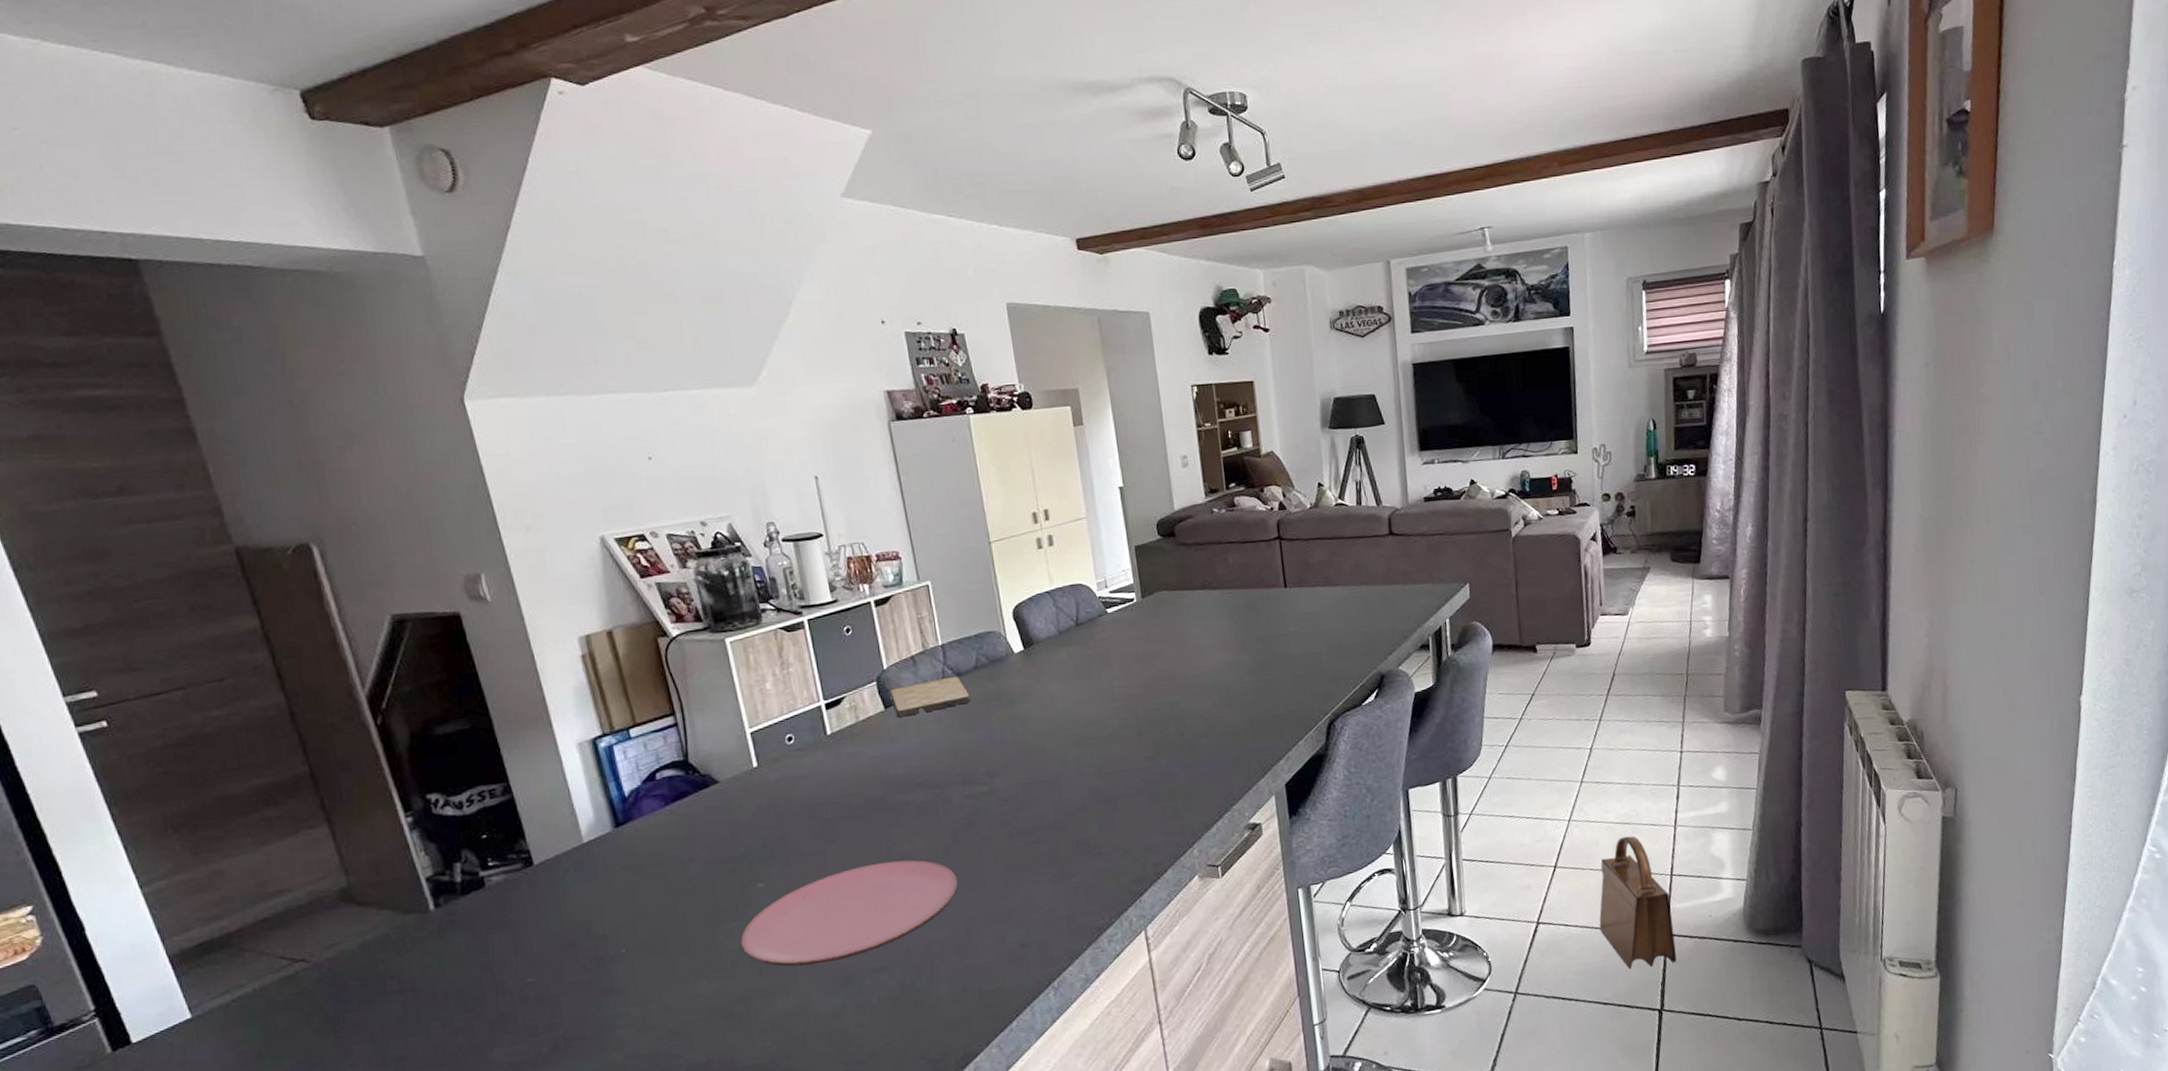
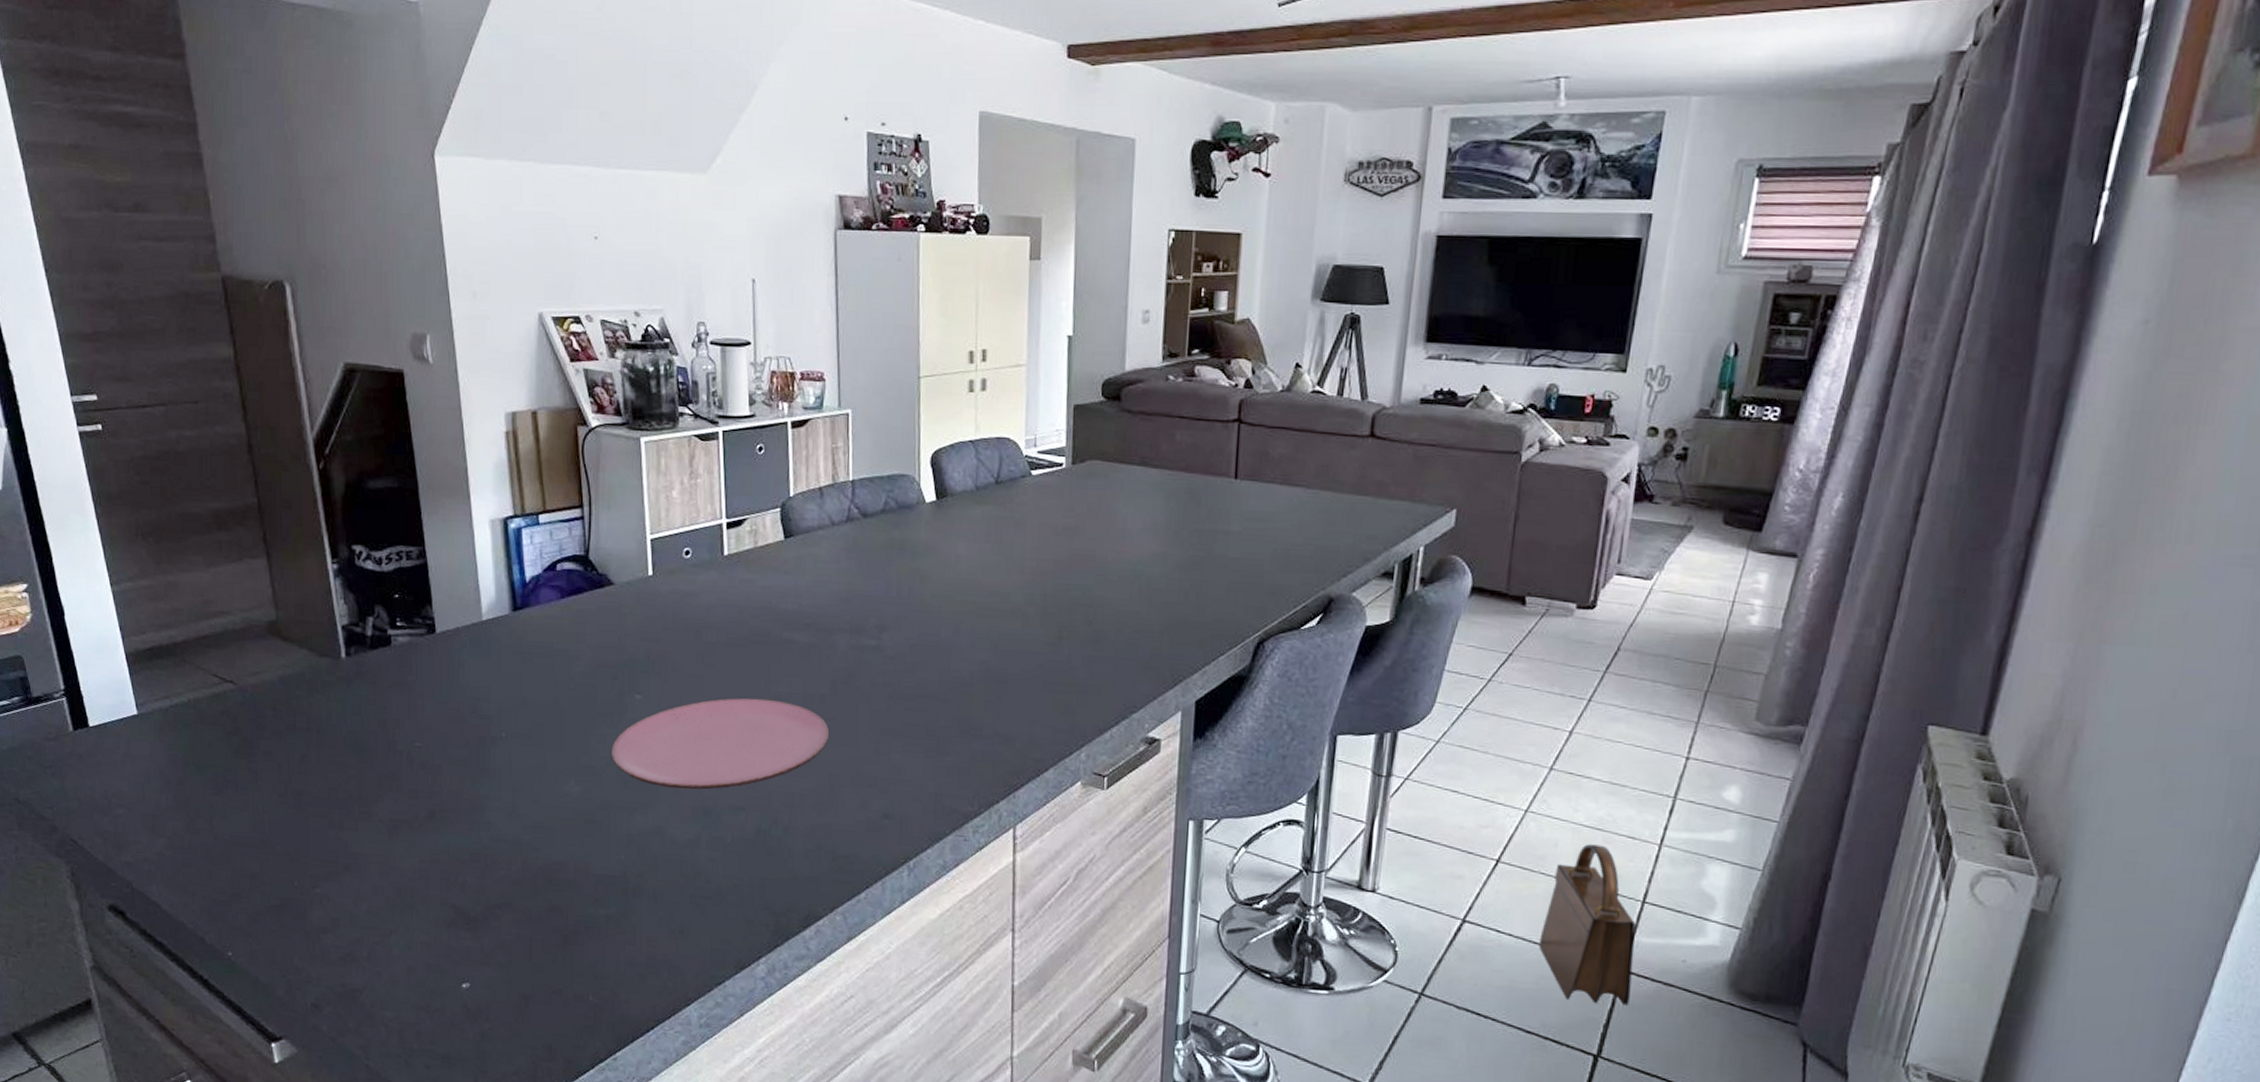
cutting board: present [890,676,971,718] -> none [792,516,872,551]

